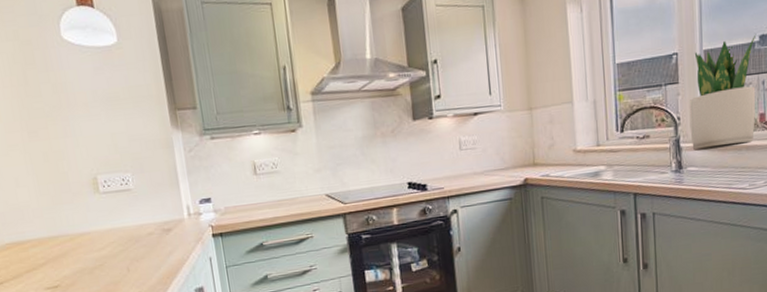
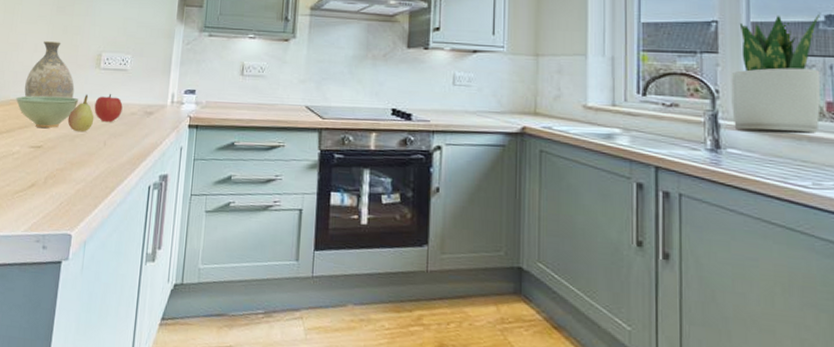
bowl: none [12,228,86,268] -> present [16,95,79,129]
vase: none [17,171,79,238] -> present [24,41,75,98]
fruit: none [79,223,110,264] -> present [67,94,94,133]
fruit: none [104,217,138,249] -> present [94,93,123,123]

